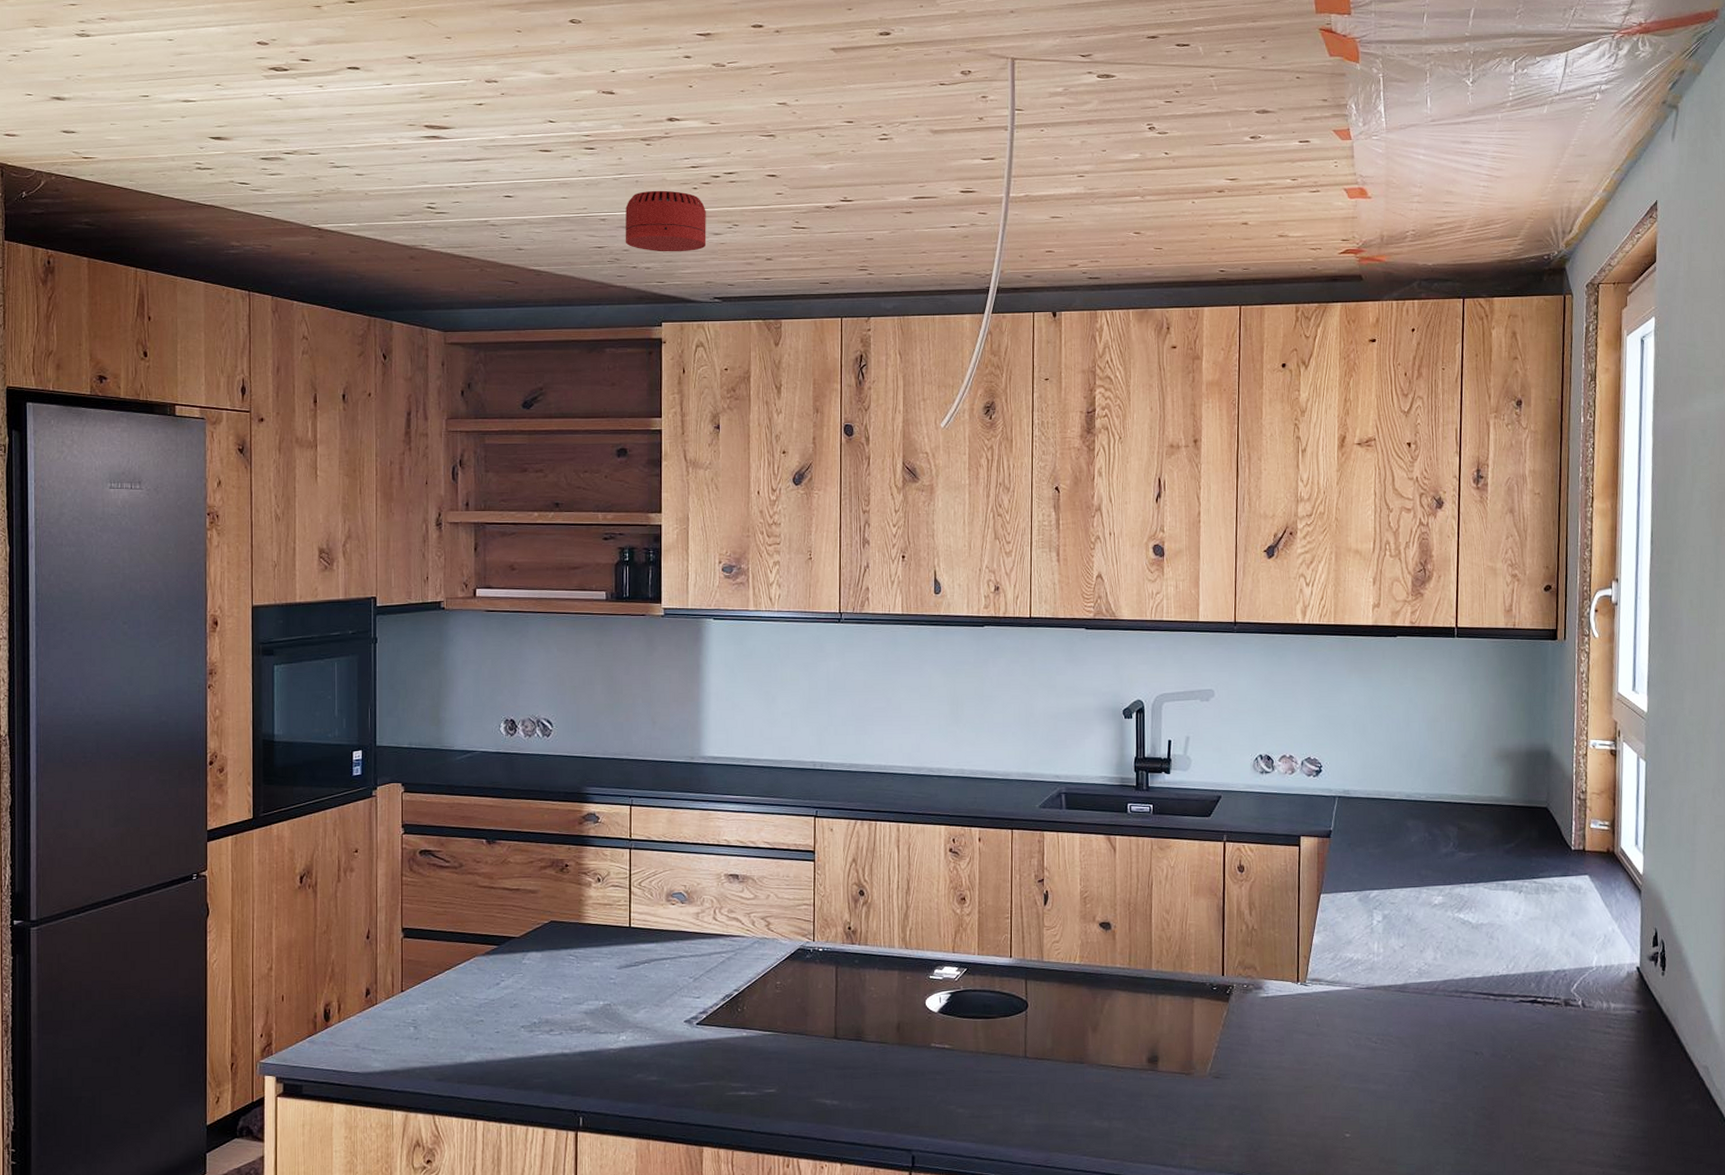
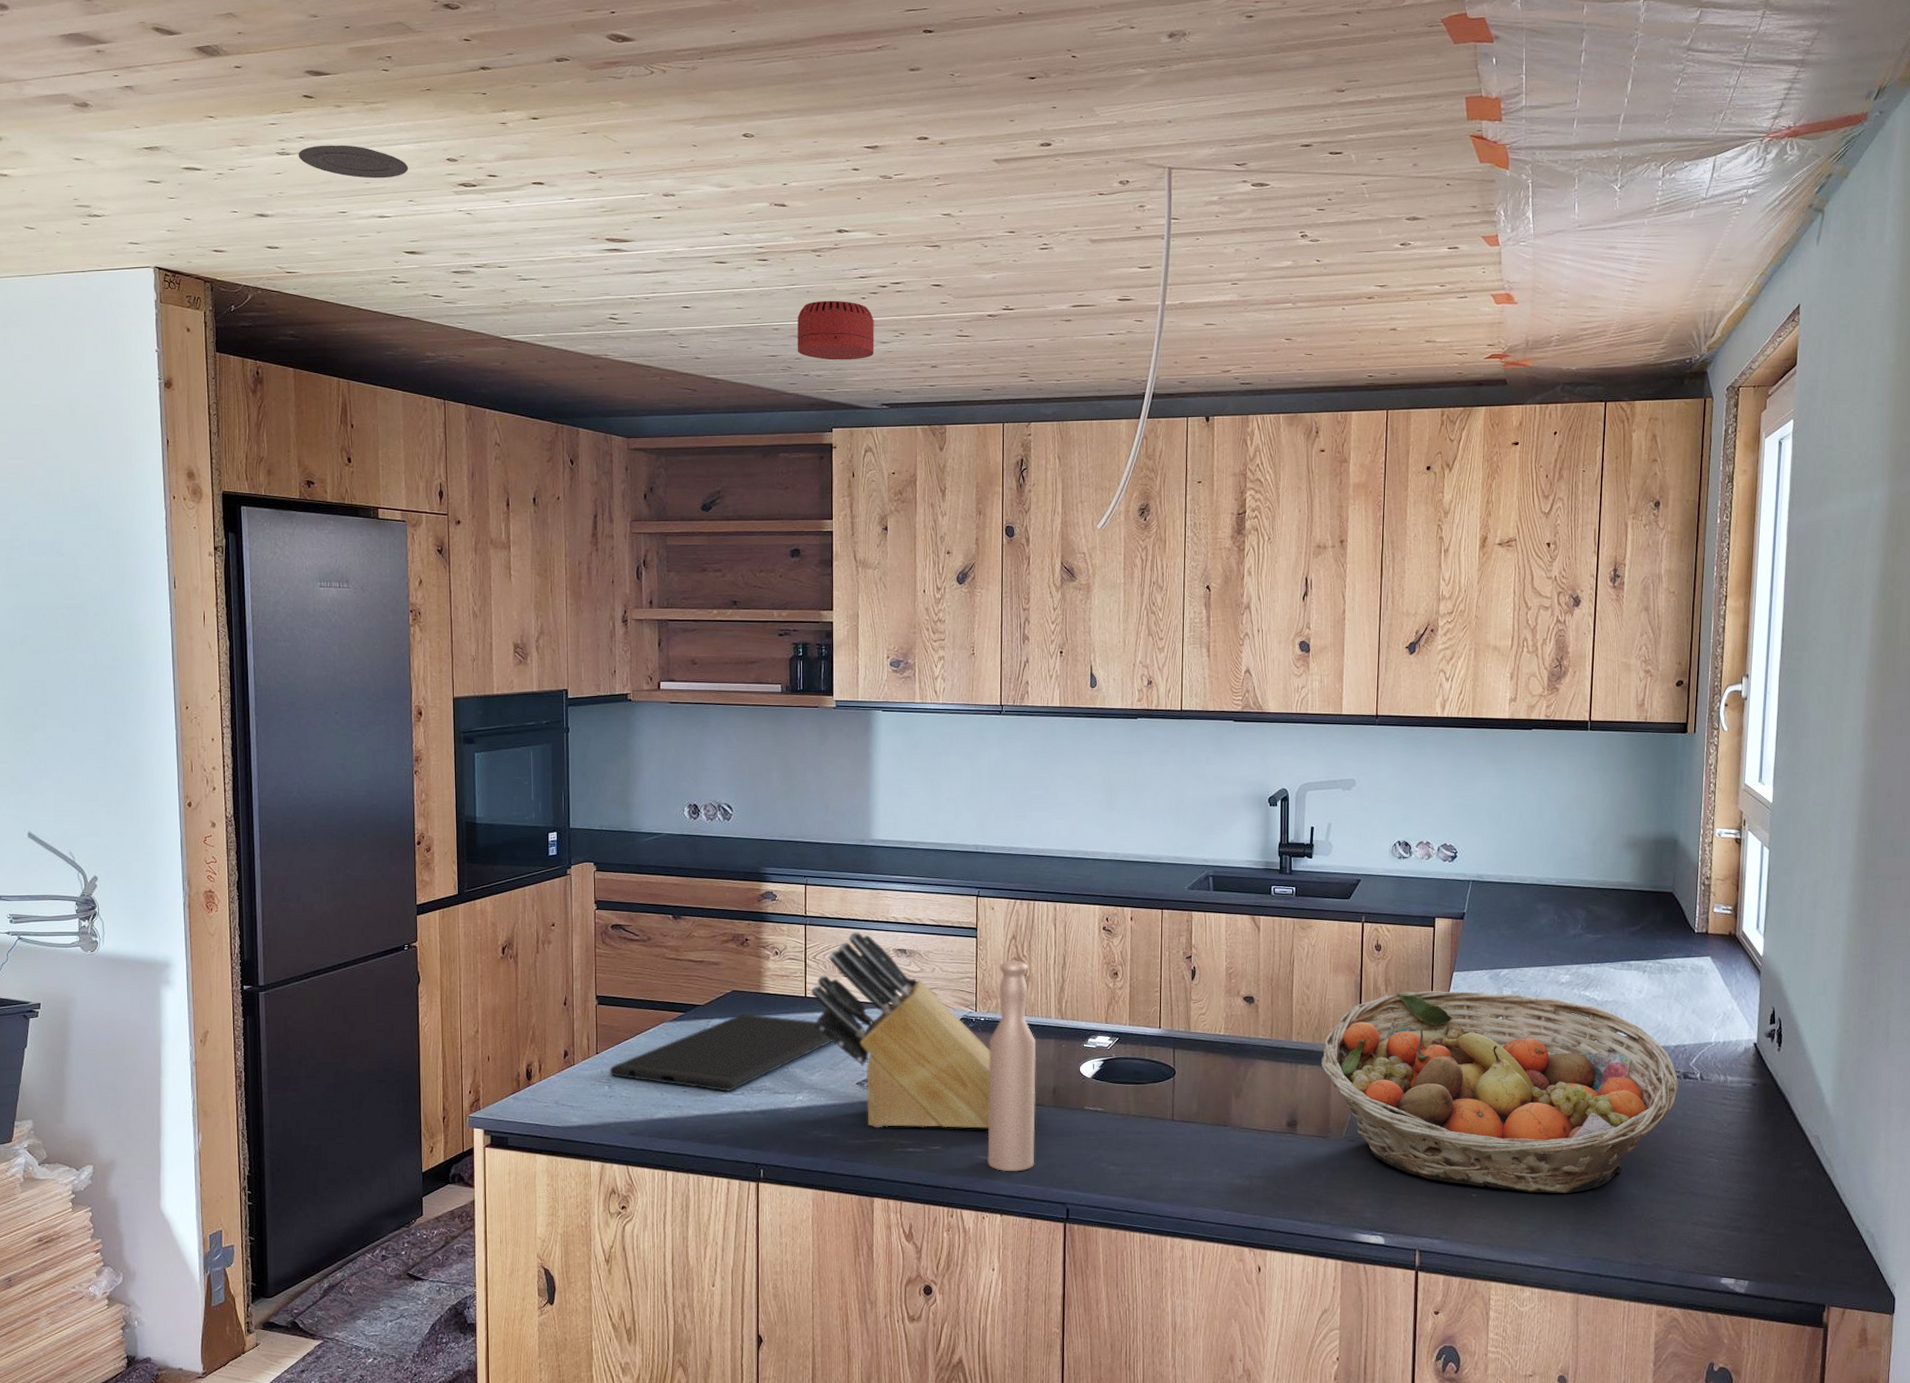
recessed light: none [99,27,217,62] -> present [298,145,409,179]
cutting board: none [415,946,659,1032] -> present [609,1013,833,1092]
knife block: none [635,856,830,1070] -> present [810,931,991,1129]
bottle: none [826,885,879,1117] -> present [987,960,1037,1172]
fruit basket: none [1183,914,1560,1132] -> present [1321,991,1678,1194]

